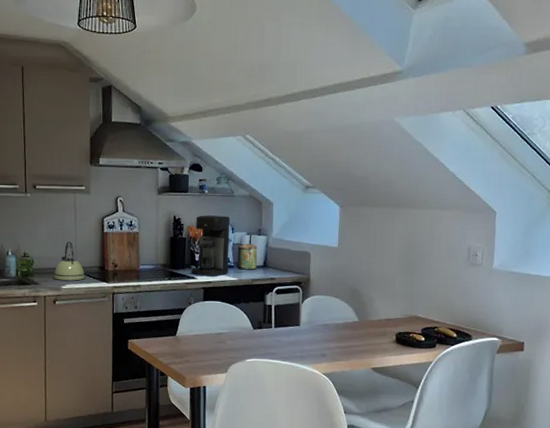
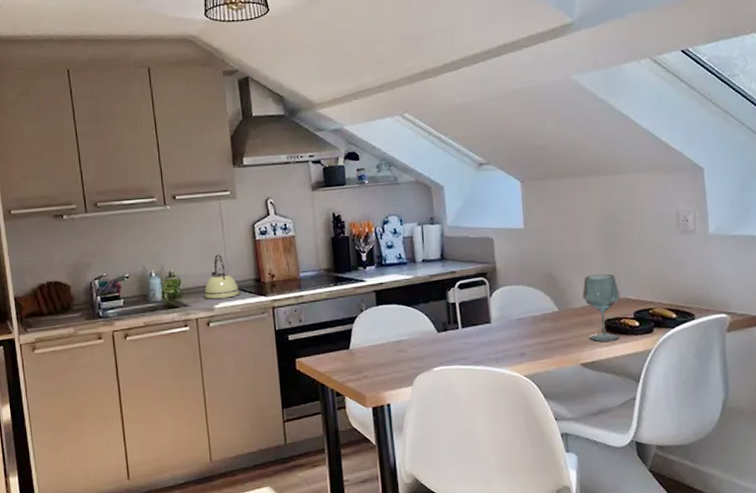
coffee maker: present [191,215,230,277] -> none [358,206,401,278]
canister: present [237,243,258,270] -> none [409,235,434,266]
wine glass: none [380,293,413,352] -> present [582,274,621,342]

